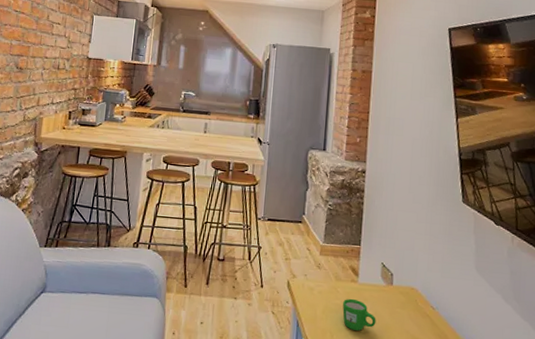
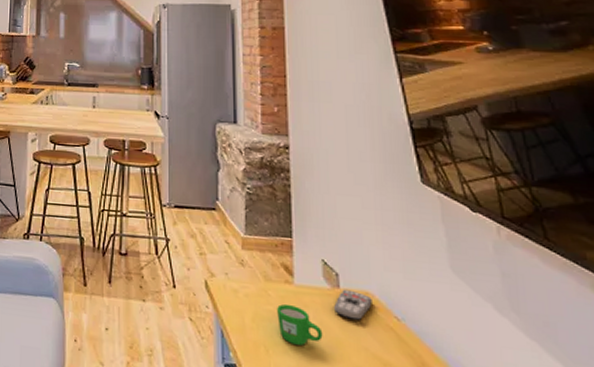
remote control: none [387,286,416,311] -> present [334,289,372,321]

